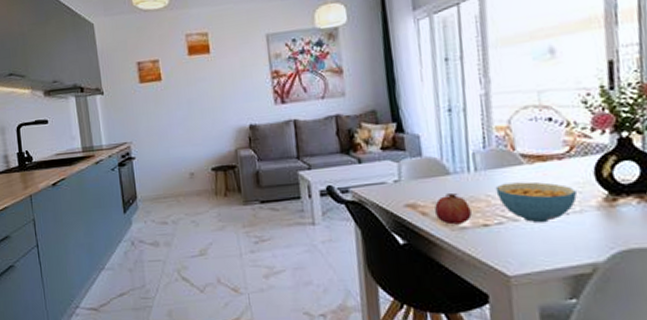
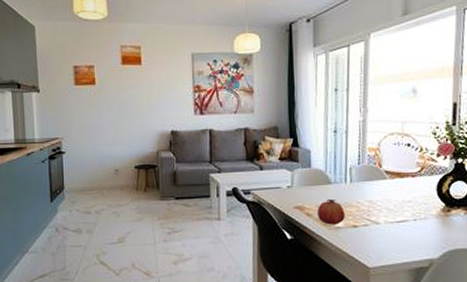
cereal bowl: present [495,181,577,223] -> none [365,193,423,227]

